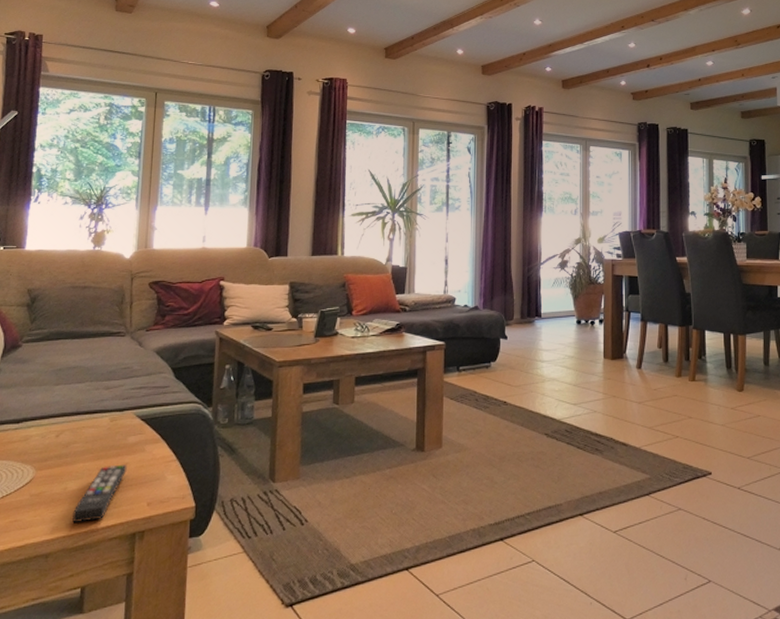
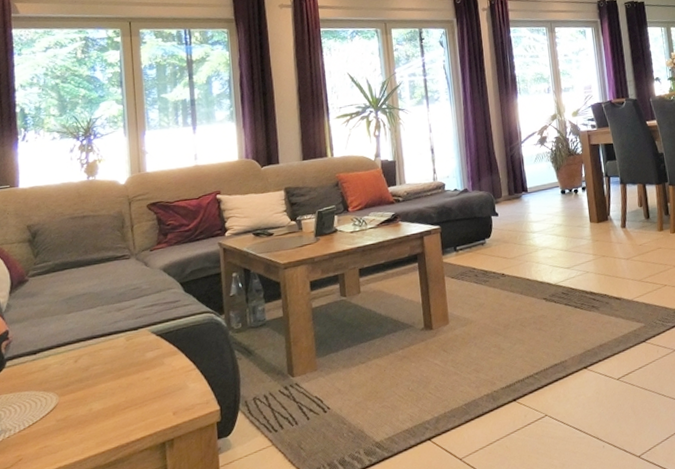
remote control: present [72,464,127,523] -> none [101,379,149,442]

